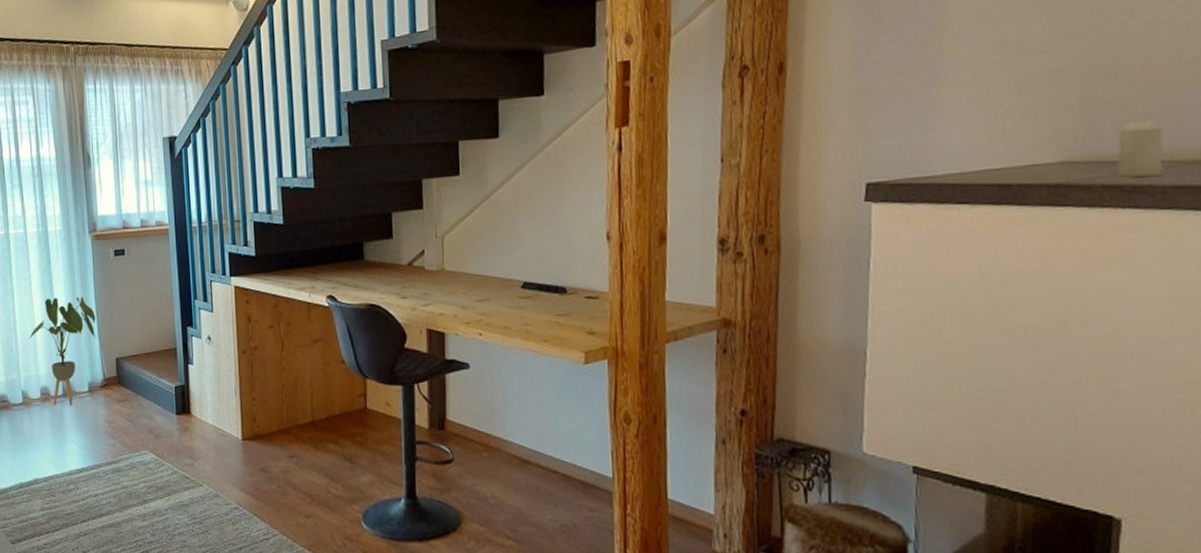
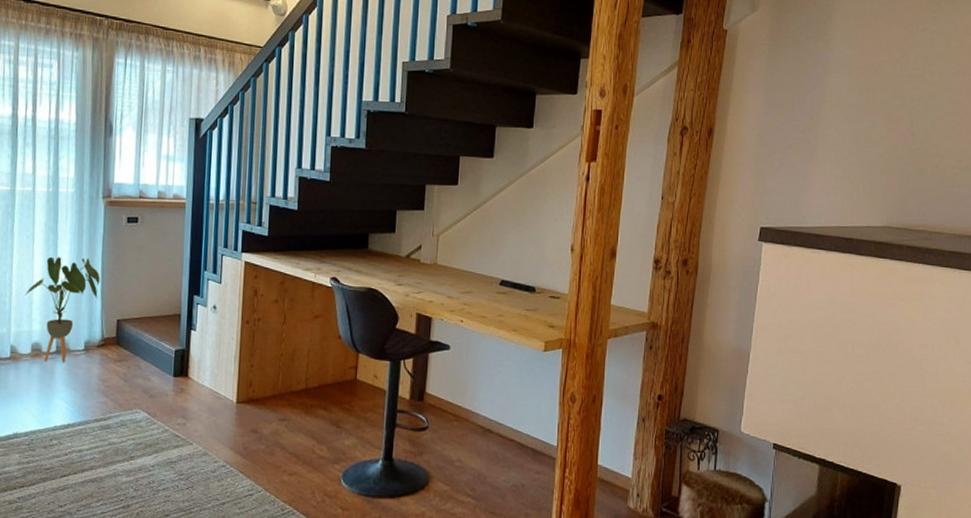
candle: present [1117,120,1164,178] -> none [917,203,947,244]

